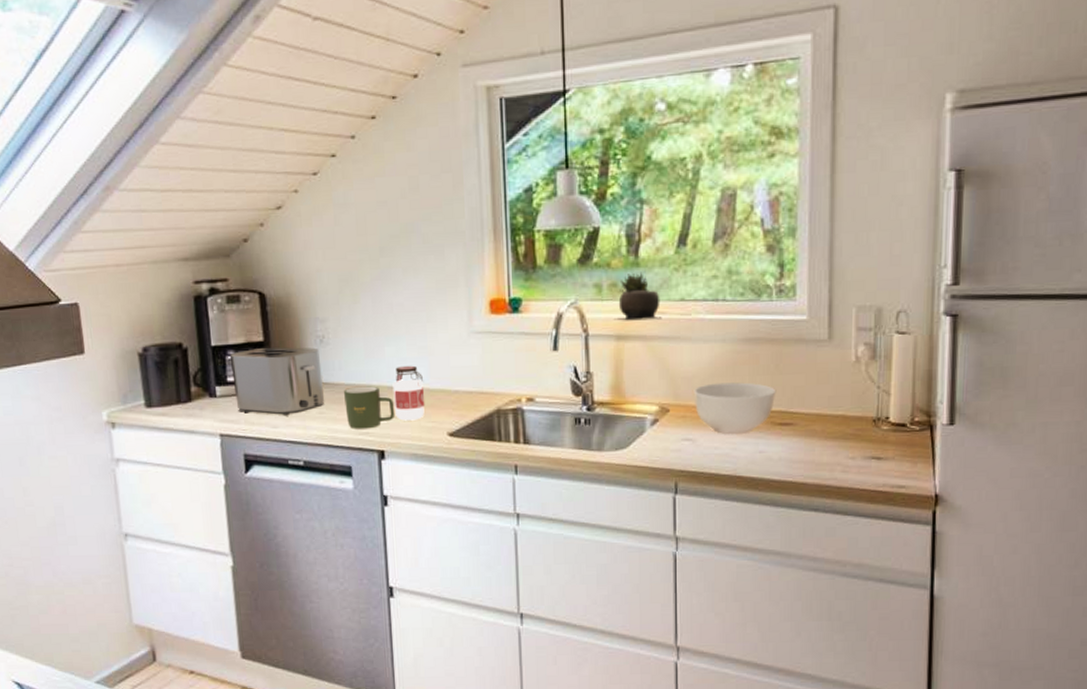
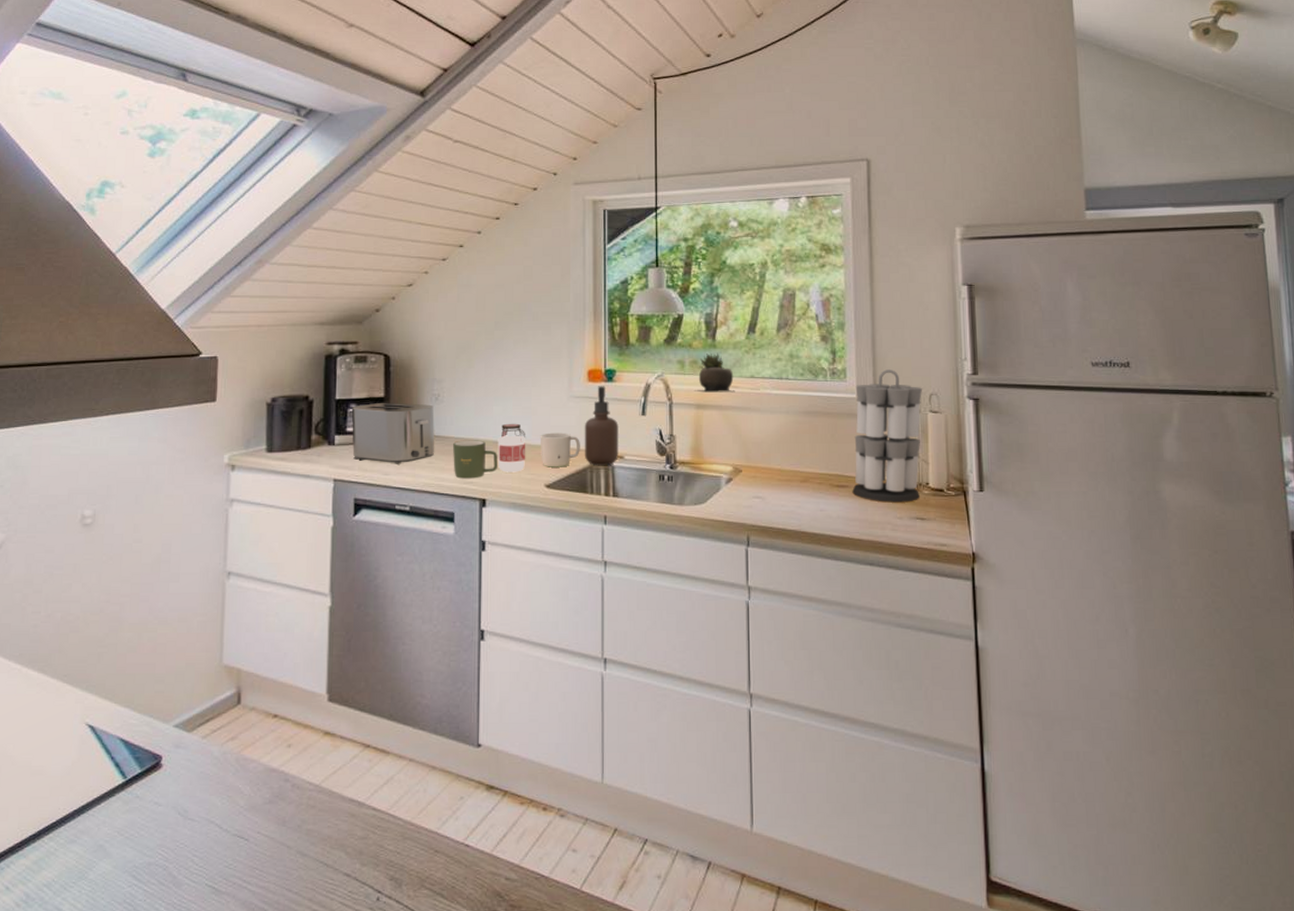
mug: none [439,374,485,414] -> present [540,432,580,467]
soap dispenser: none [488,318,528,409] -> present [584,386,619,465]
bowl: present [693,382,776,435] -> none [762,448,833,494]
spice rack: none [797,283,890,441] -> present [852,369,923,503]

